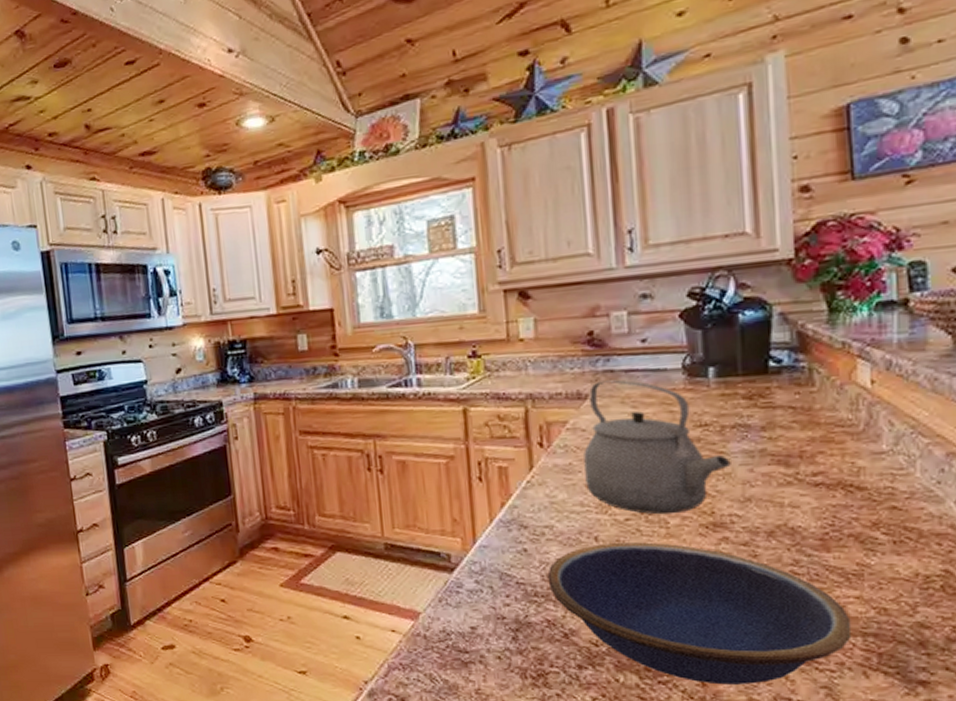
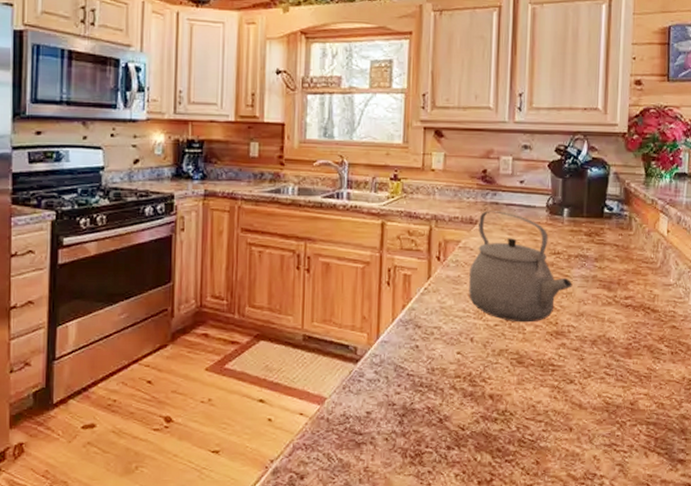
bowl: present [547,542,852,685] -> none [432,344,640,463]

